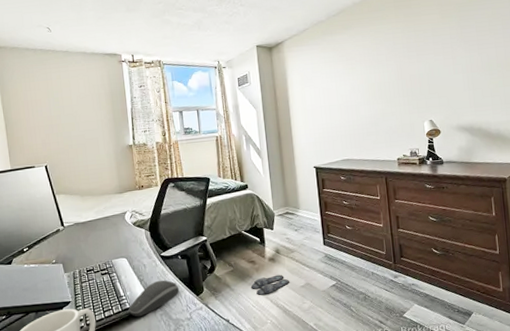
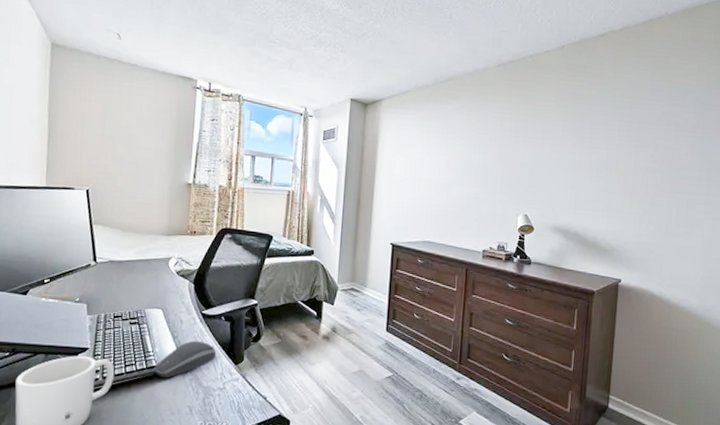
slippers: present [251,274,289,296] -> none [298,355,341,376]

